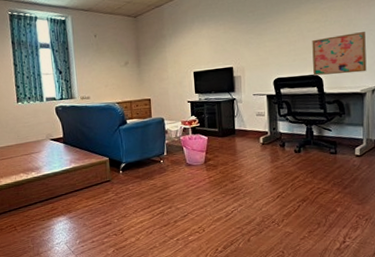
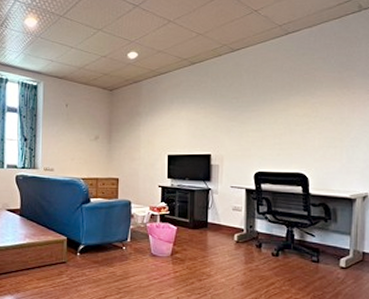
wall art: present [312,31,367,76] -> none [299,131,359,176]

